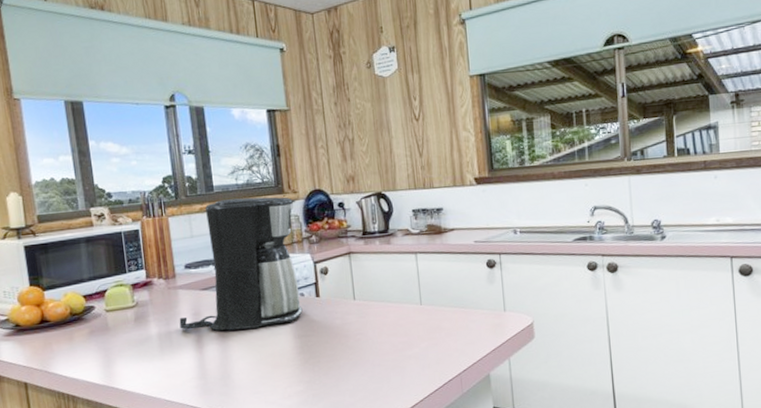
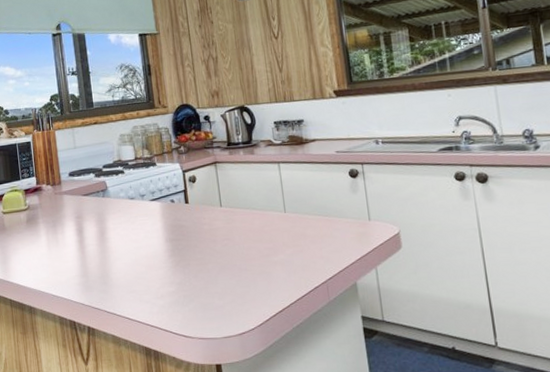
coffee maker: present [179,196,303,331] -> none [64,111,173,233]

